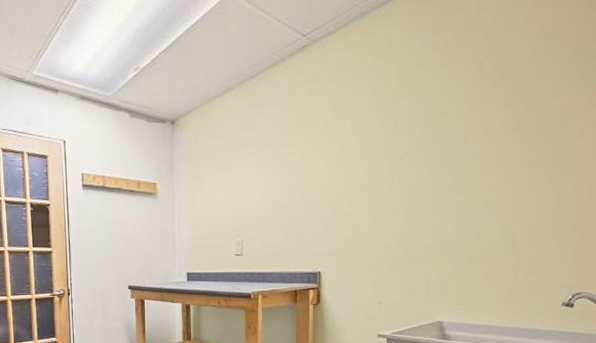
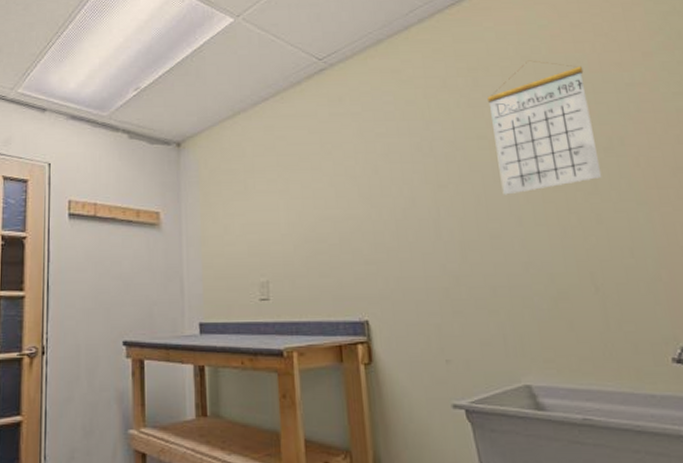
calendar: none [452,32,556,166] -> present [487,60,602,195]

